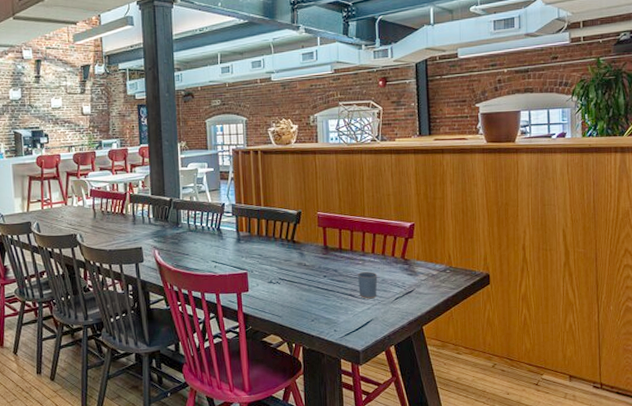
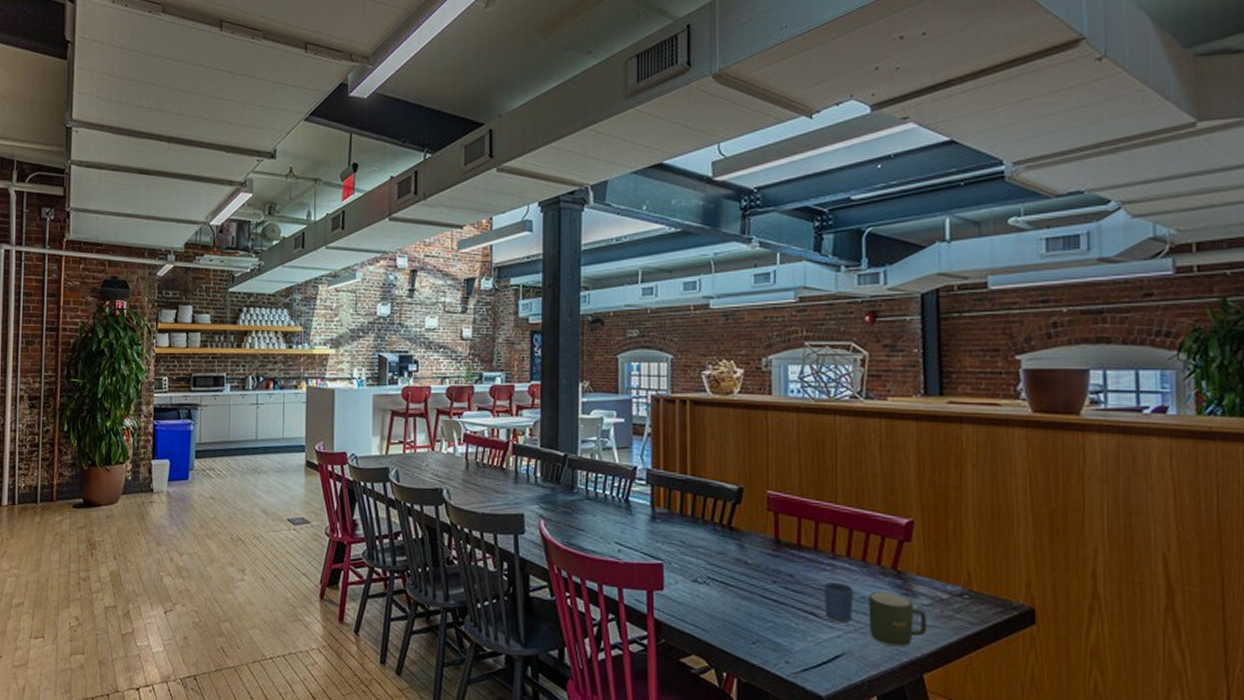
mug: none [387,274,424,311] -> present [868,592,926,648]

